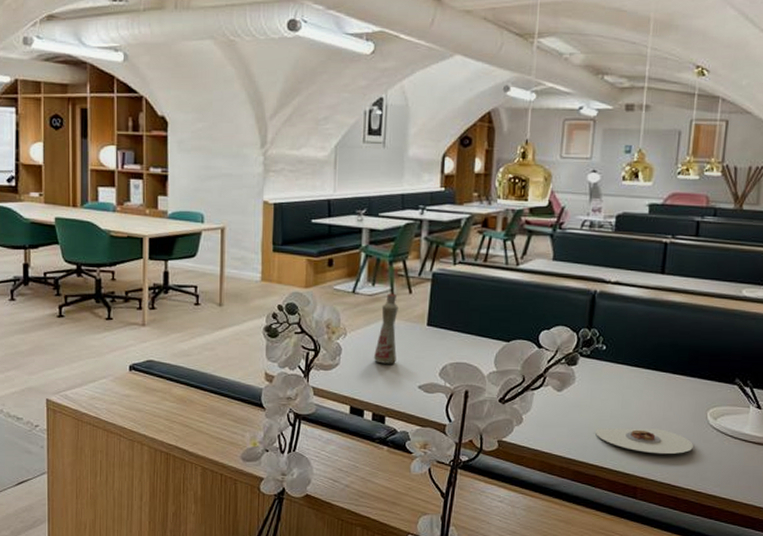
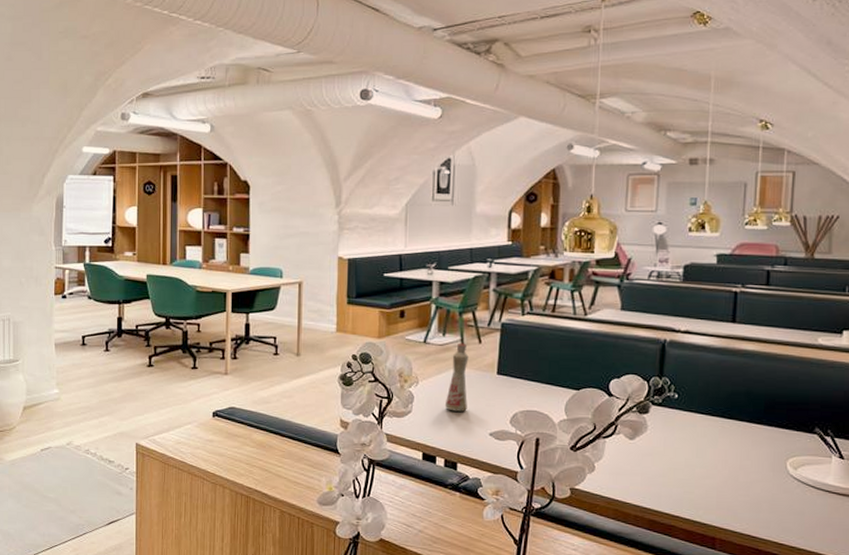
plate: present [594,427,693,455] -> none [669,476,773,505]

